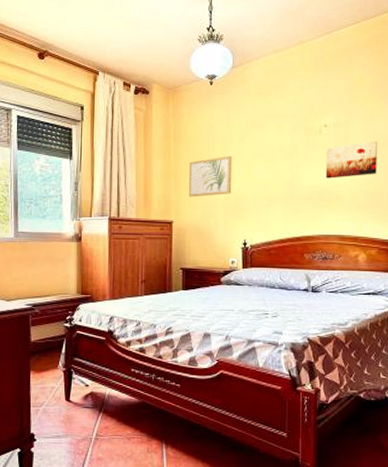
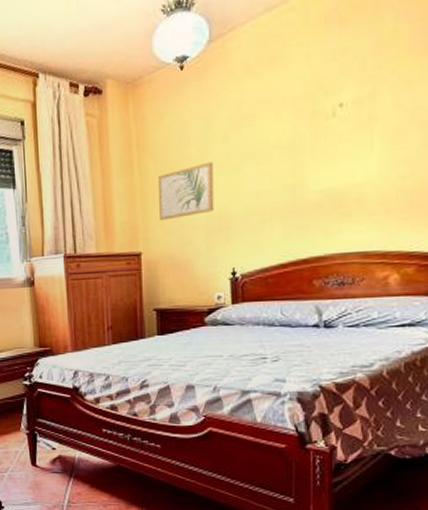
wall art: present [325,141,378,179] -> none [342,117,419,178]

